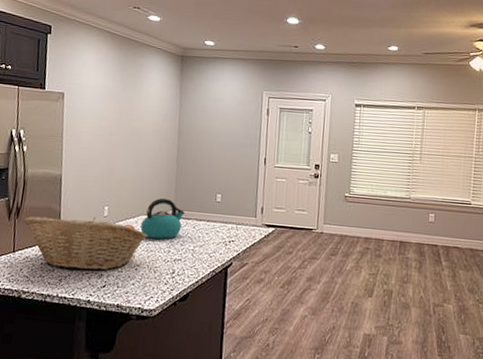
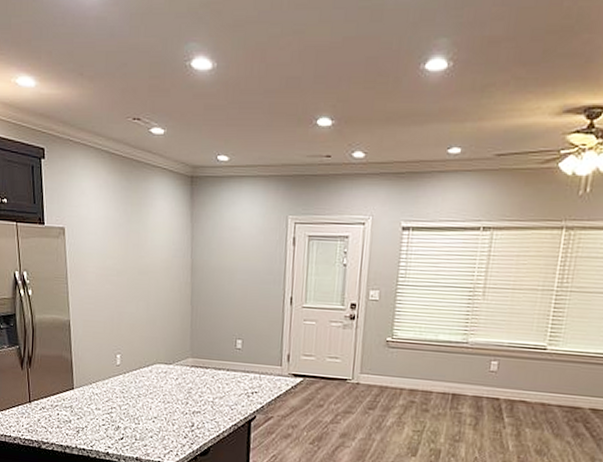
fruit basket: present [23,216,148,271] -> none [36,365,163,422]
kettle: present [141,198,184,240] -> none [156,344,202,390]

